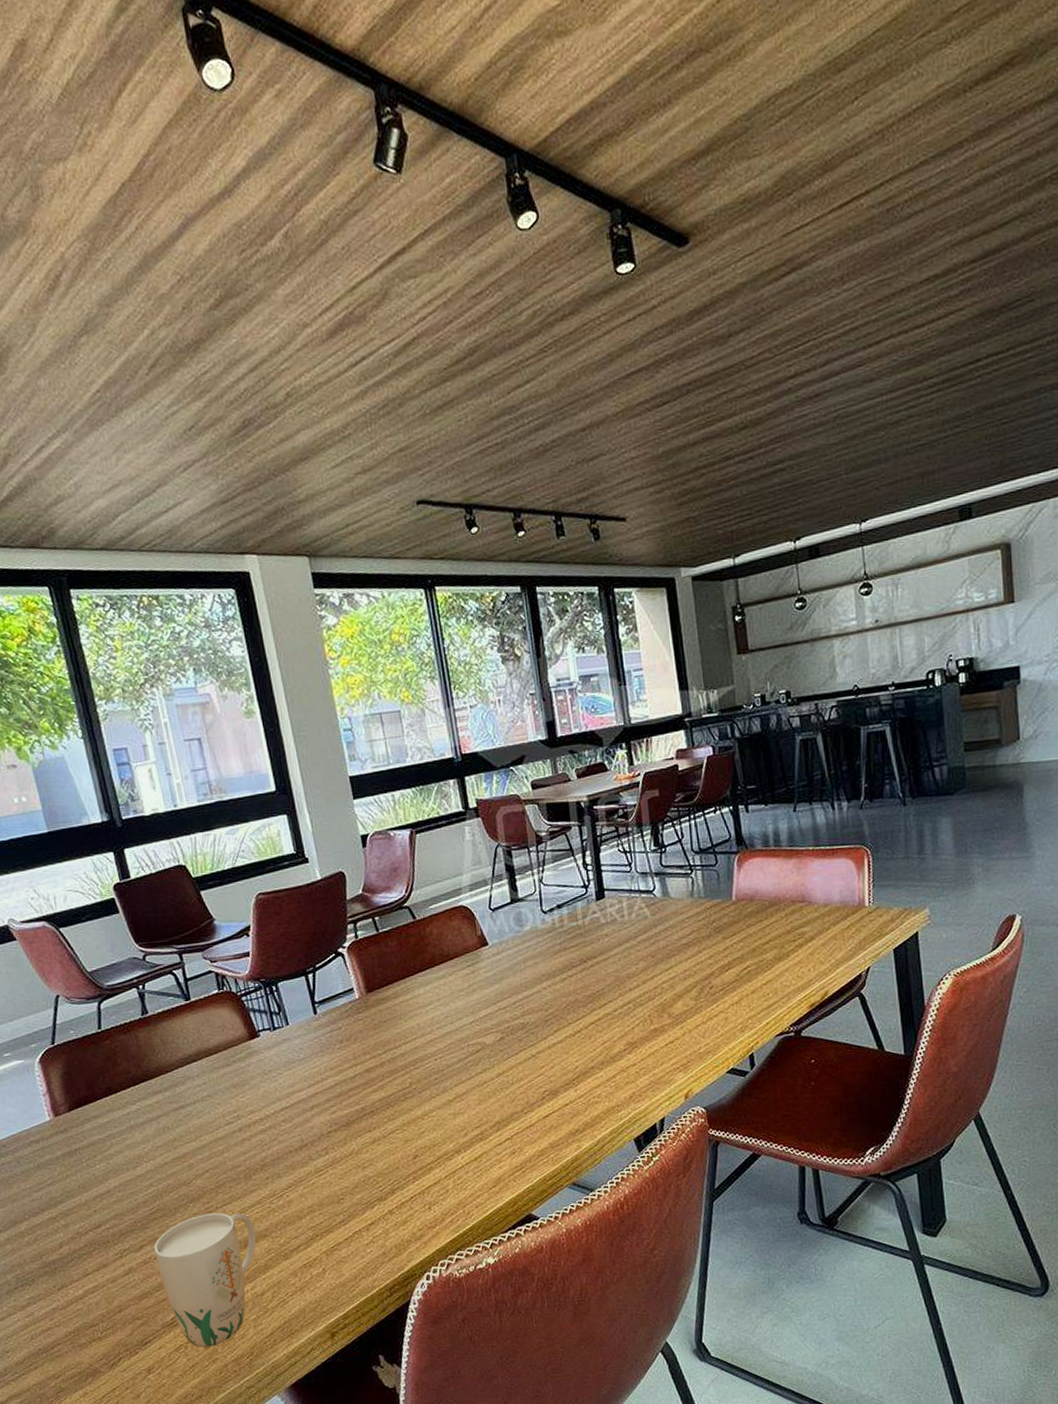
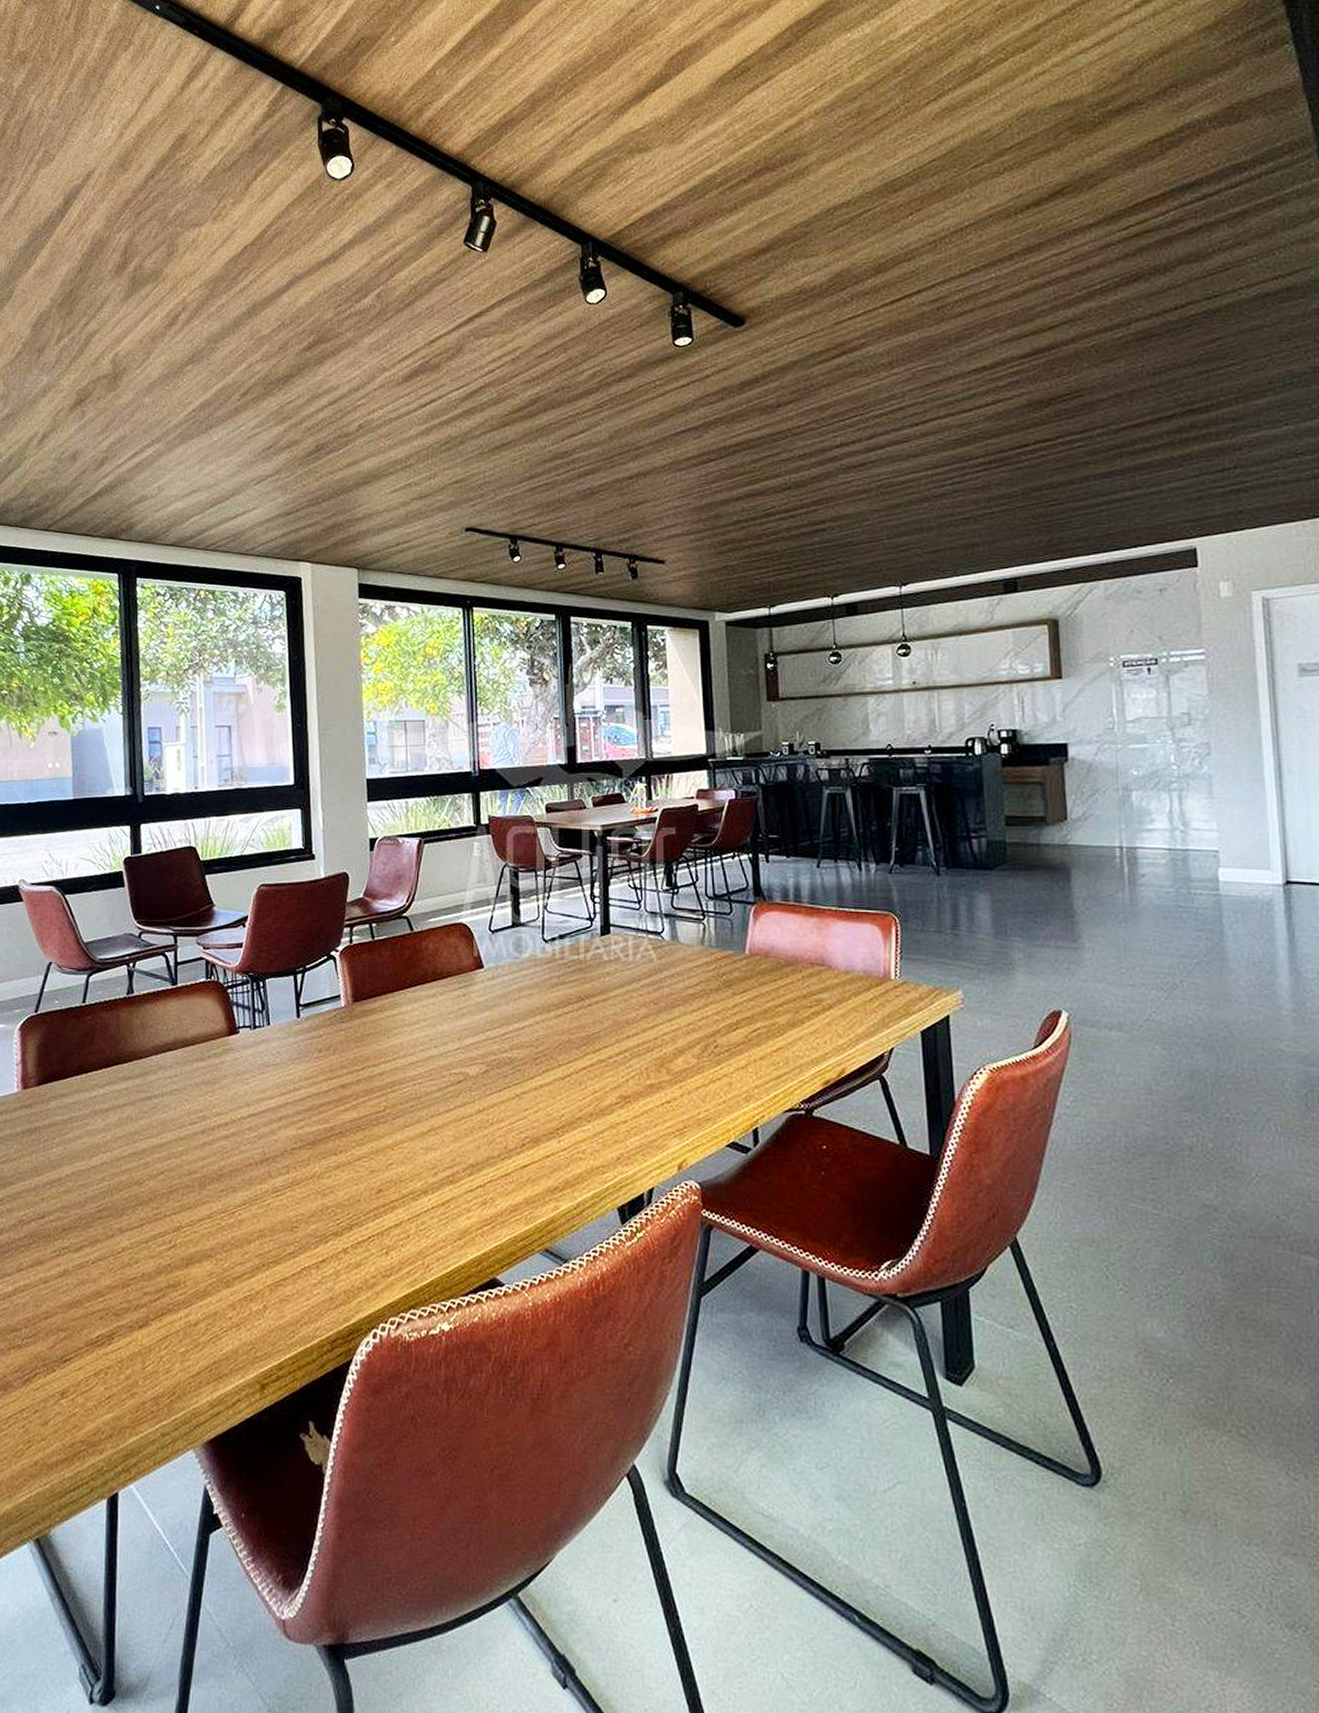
mug: present [153,1212,257,1348] -> none [93,1220,200,1378]

